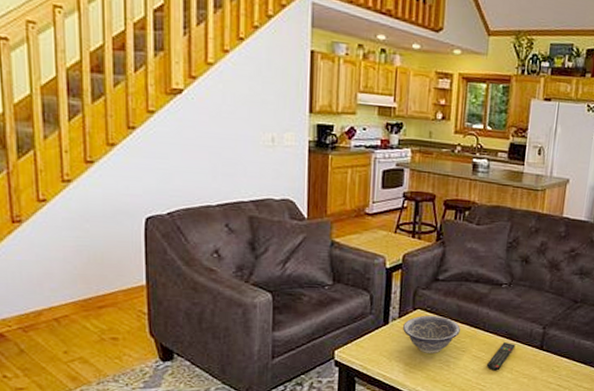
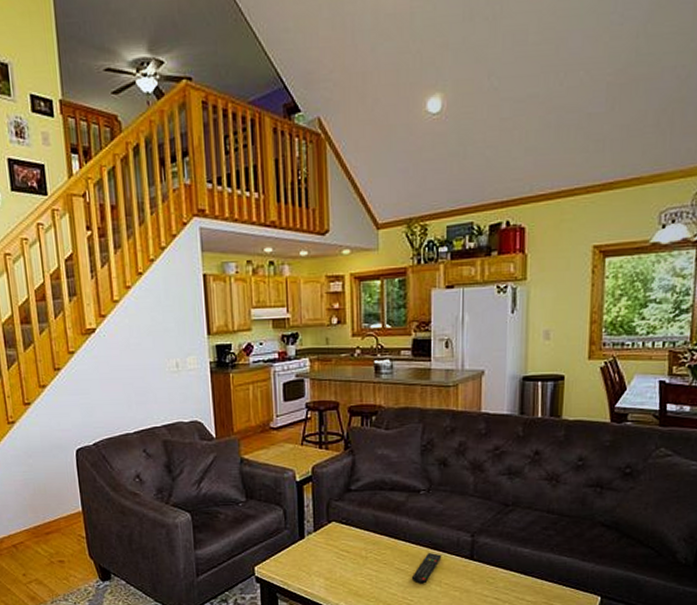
decorative bowl: present [403,315,460,353] -> none [319,527,379,567]

